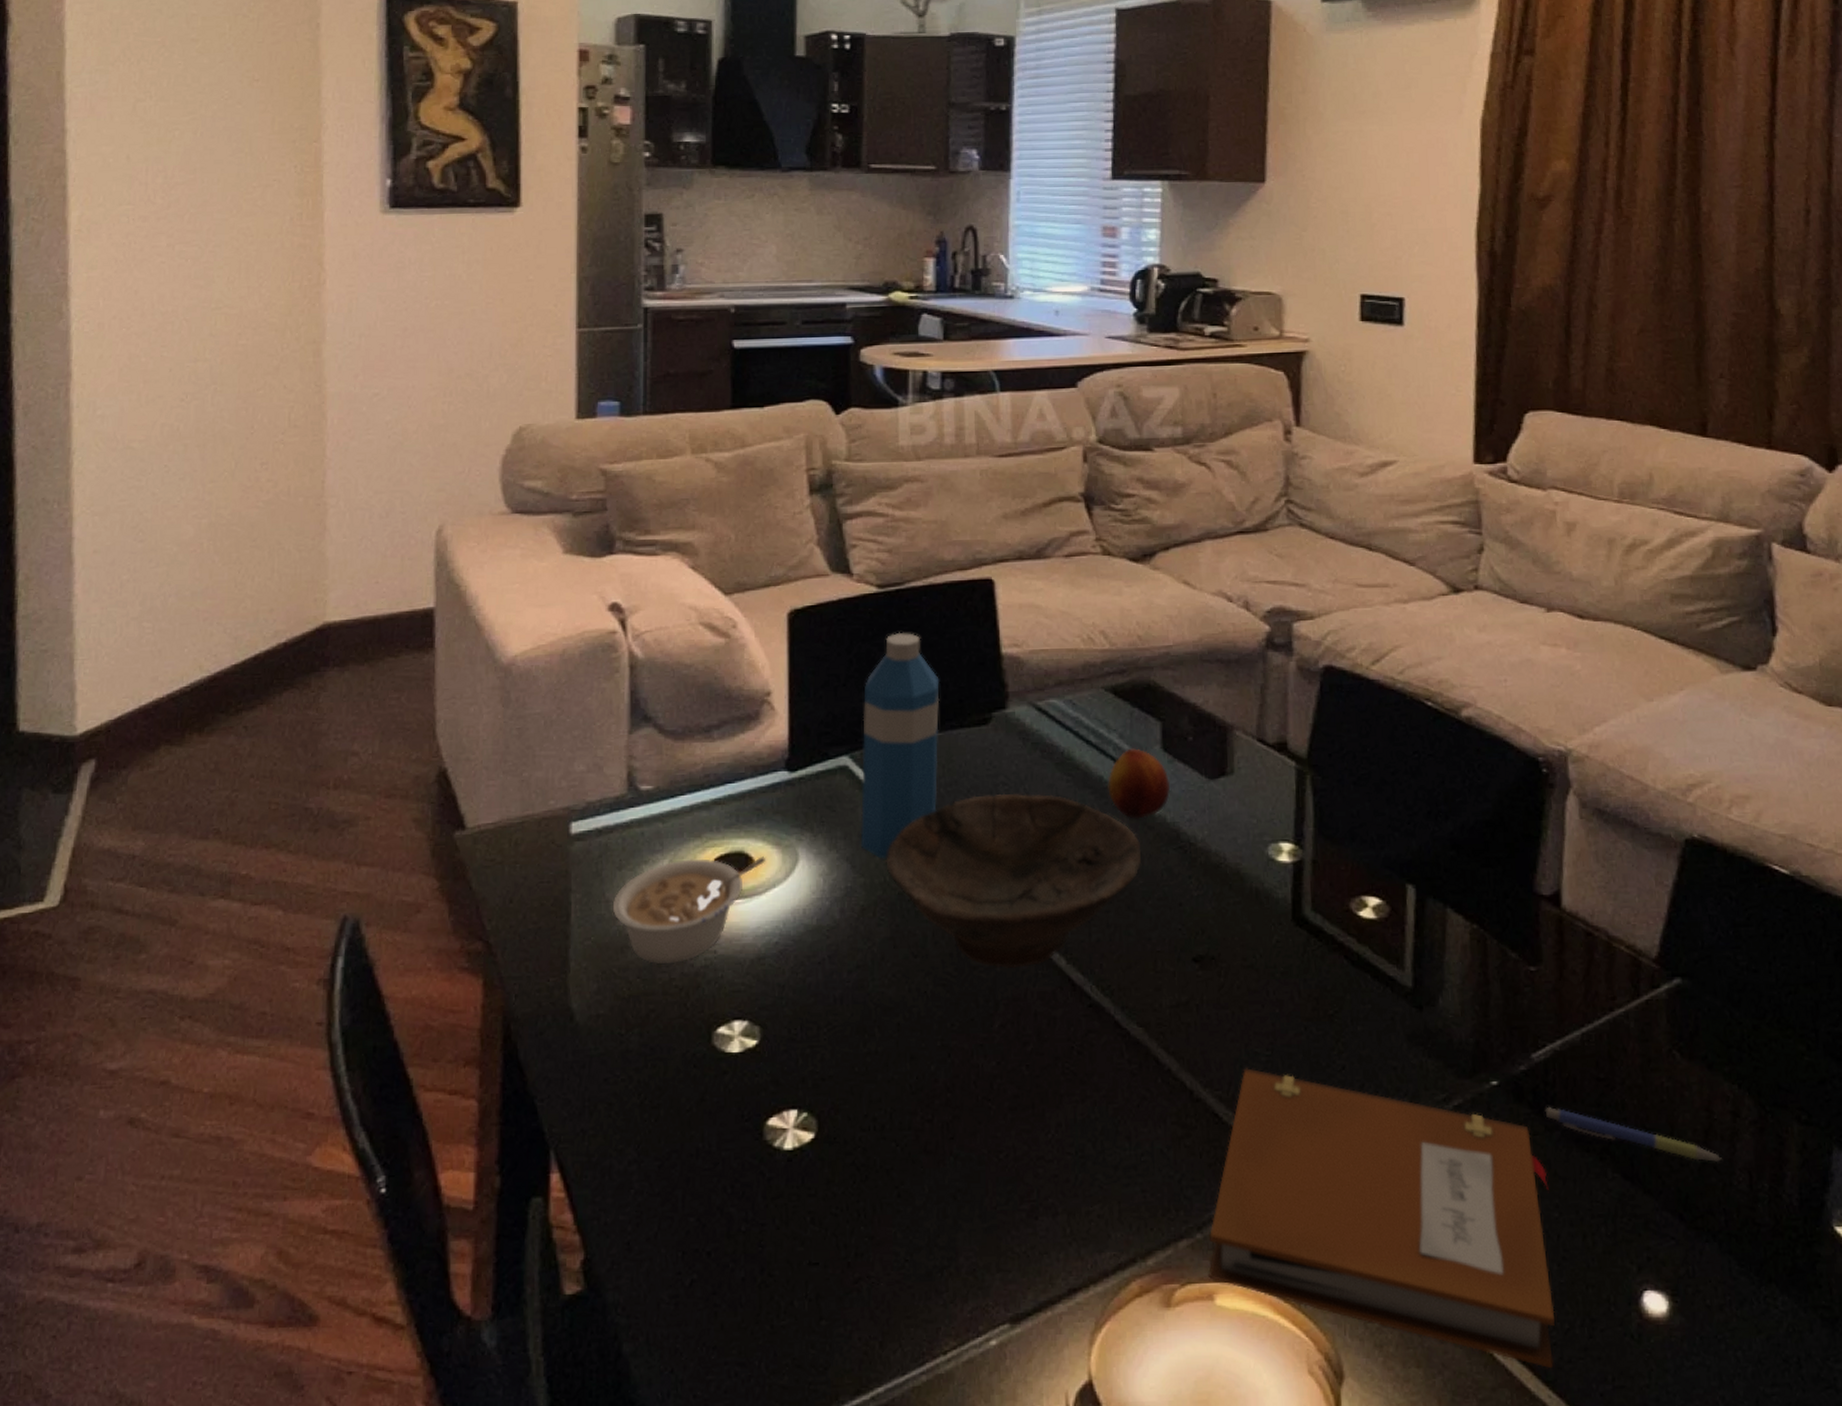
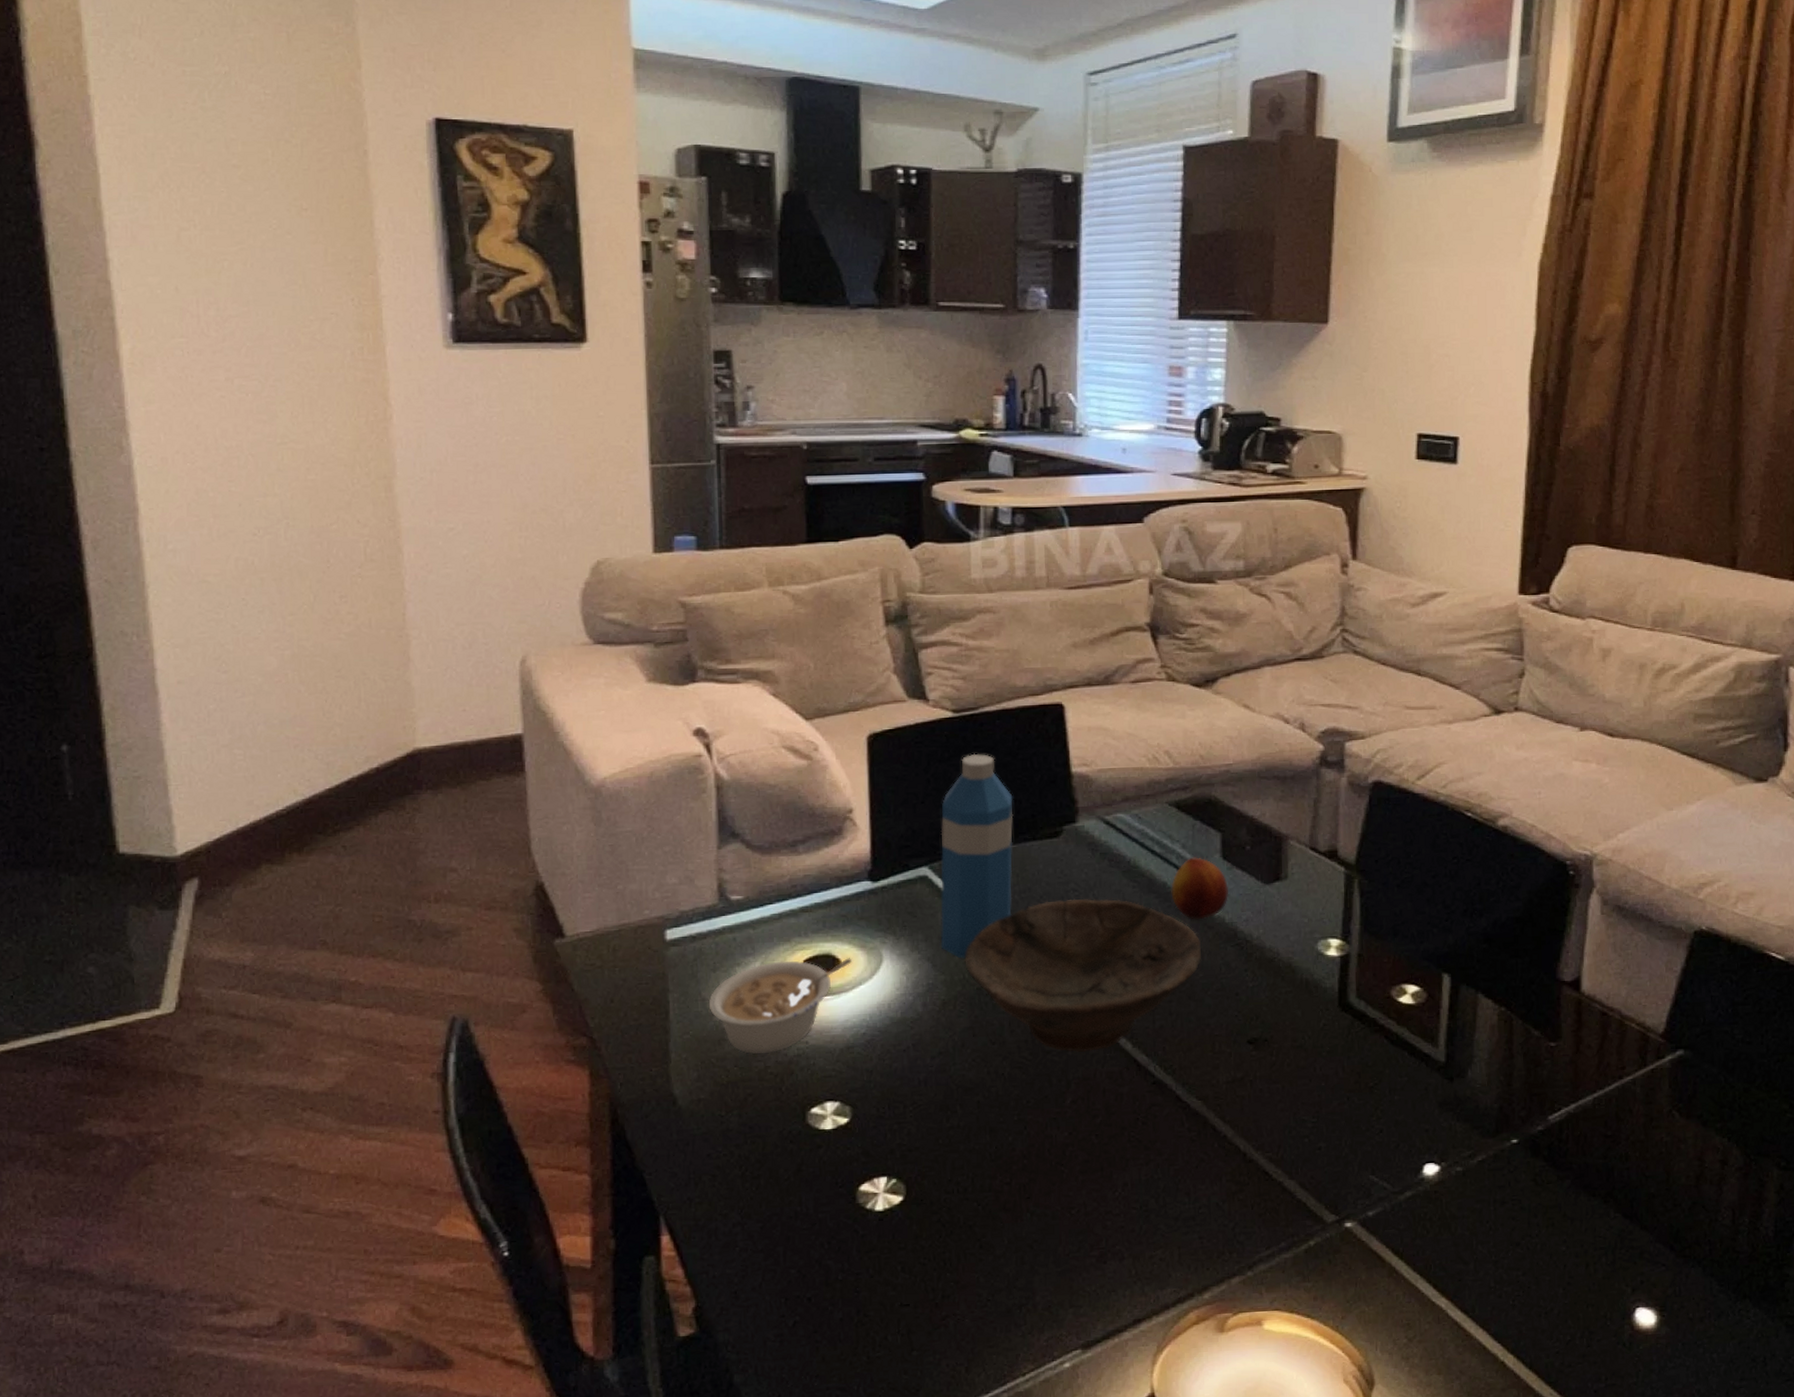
notebook: present [1207,1068,1555,1369] -> none [1257,1133,1559,1372]
pen: present [1545,1106,1723,1162] -> none [1558,1159,1711,1202]

